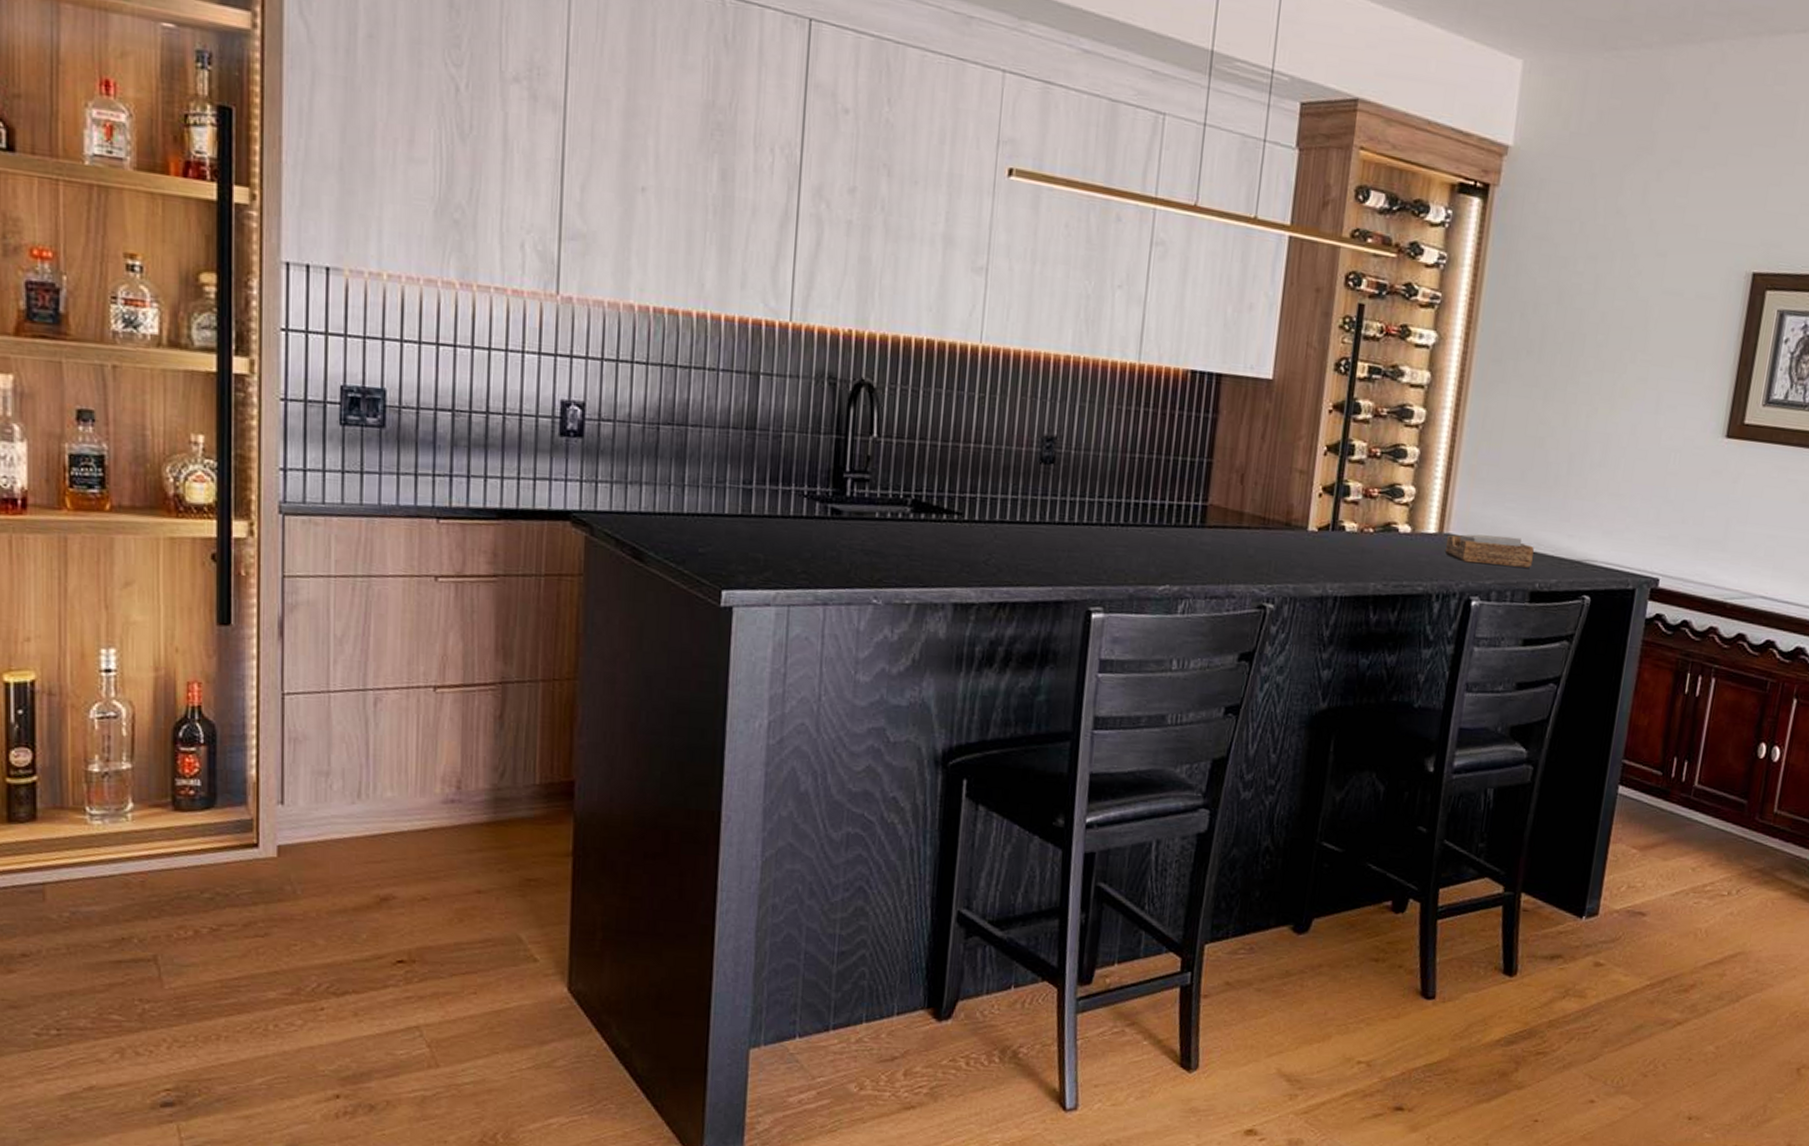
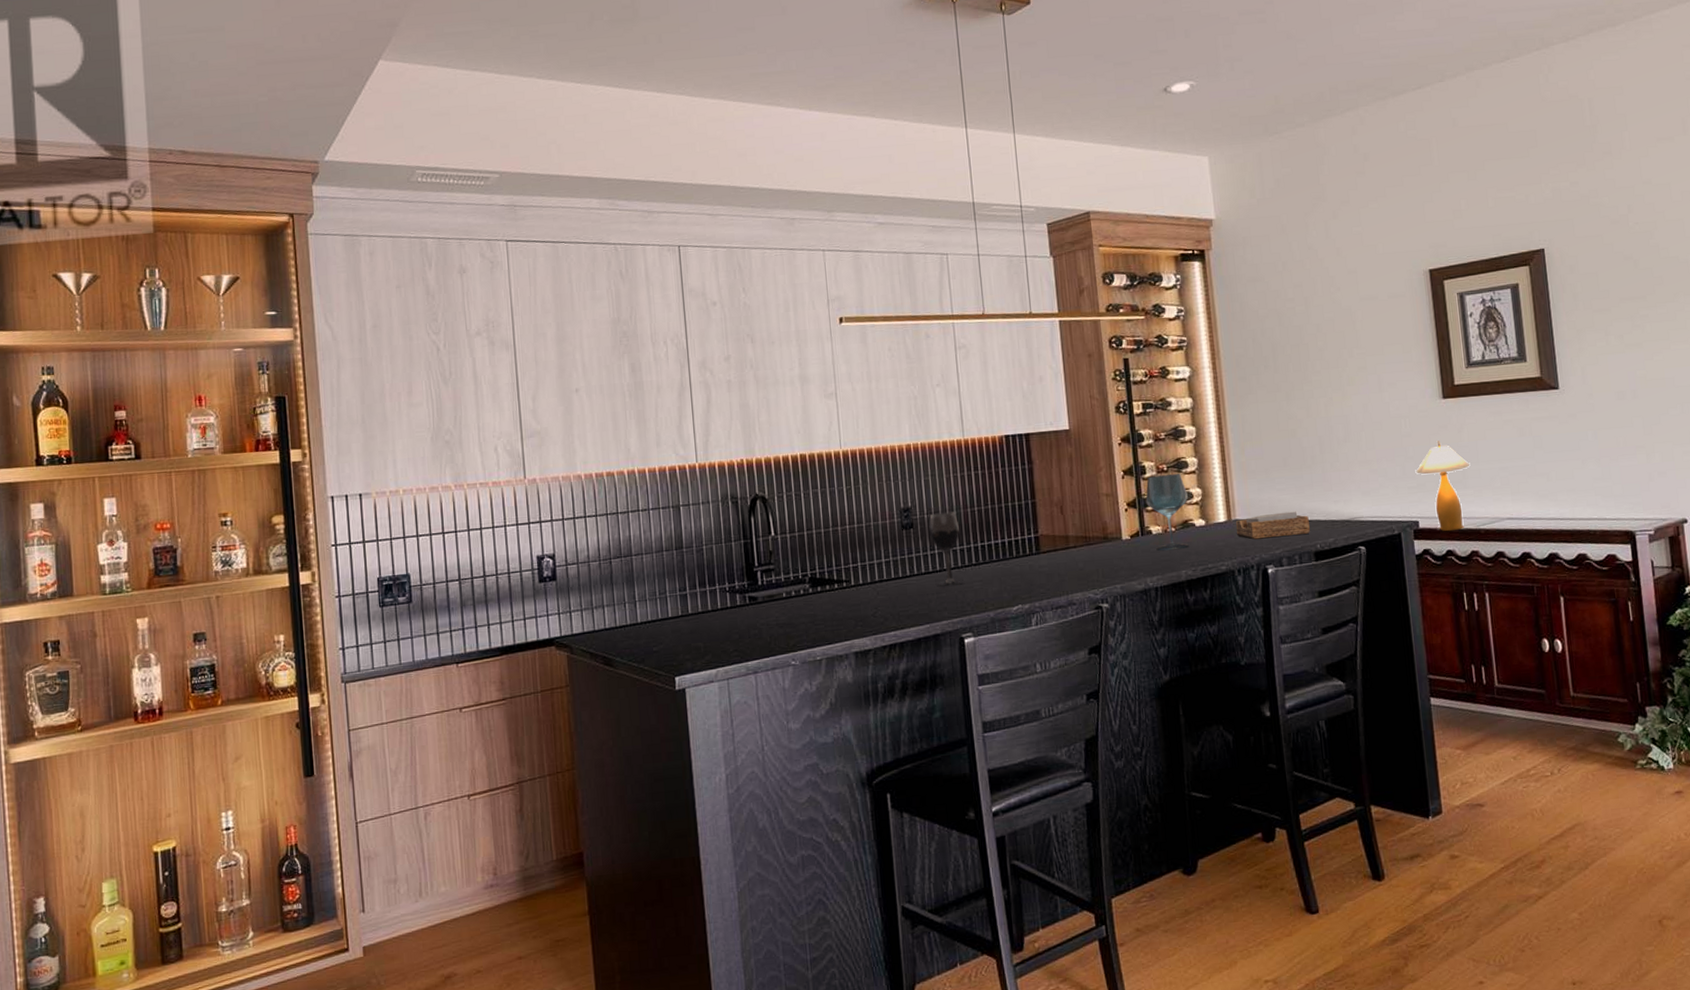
wine glass: none [1070,450,1112,547] -> present [929,511,965,588]
wine glass: none [1345,459,1399,557] -> present [1145,473,1189,552]
table lamp: none [1672,487,1736,600] -> present [1416,441,1470,532]

